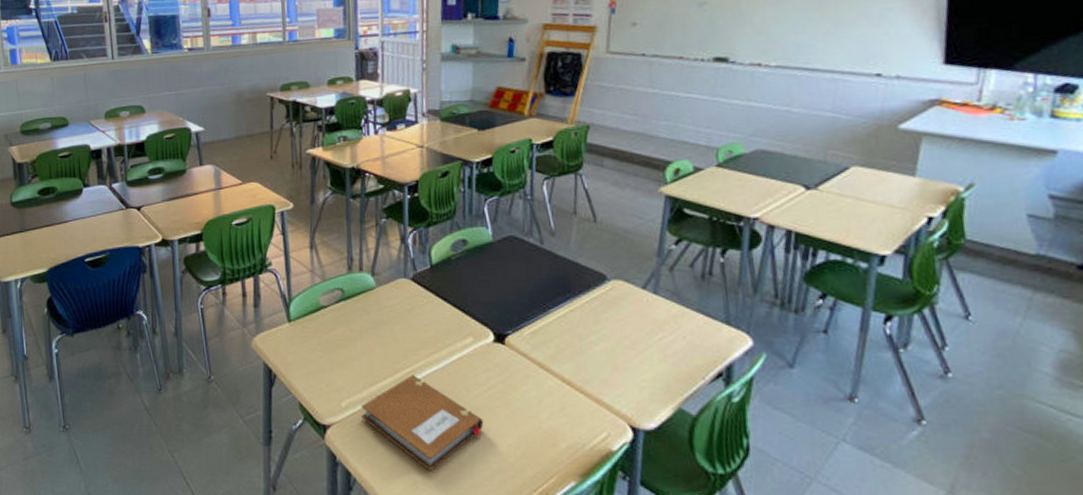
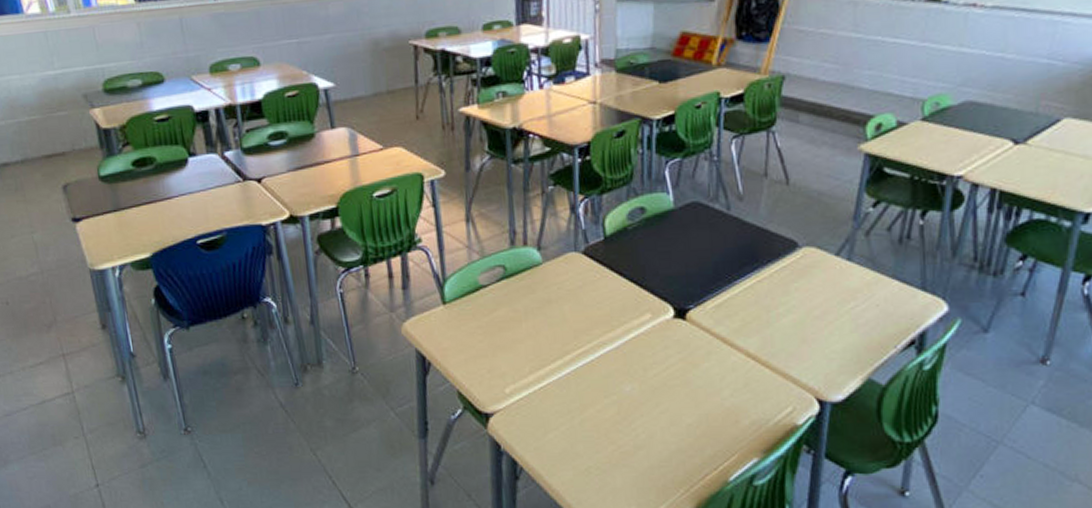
notebook: present [361,375,484,472] -> none [527,356,662,456]

